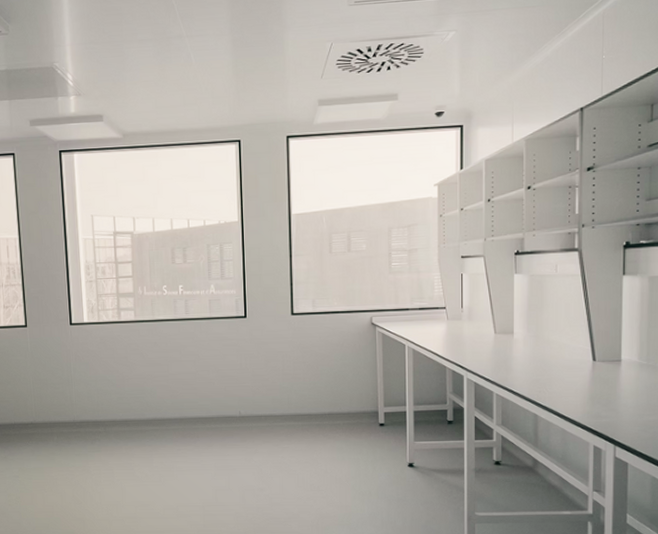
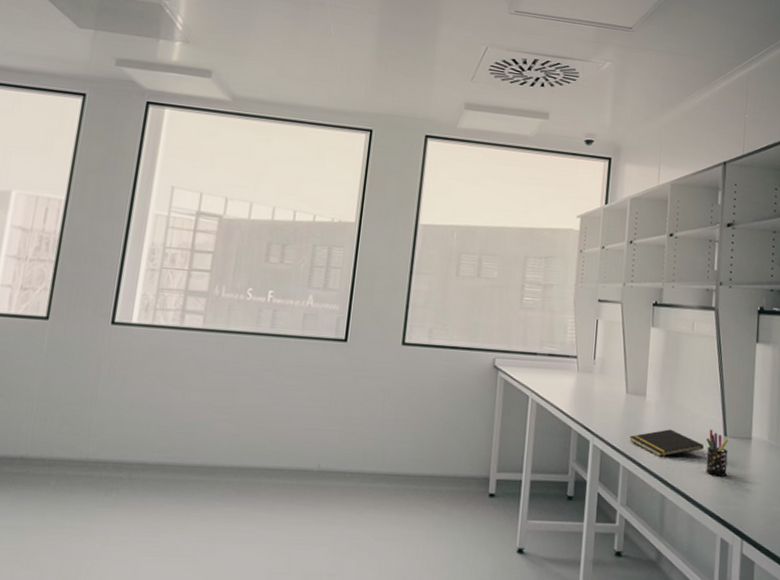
notepad: none [500,359,574,384] -> present [629,429,705,458]
pen holder: none [575,356,597,395] -> present [706,429,728,477]

